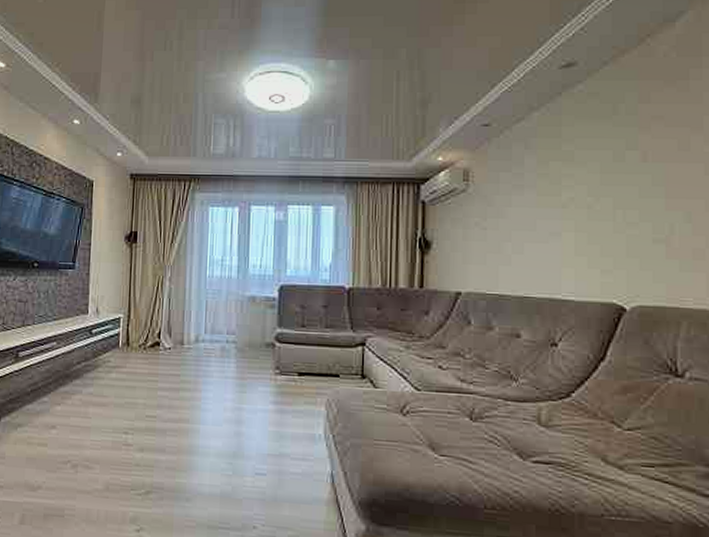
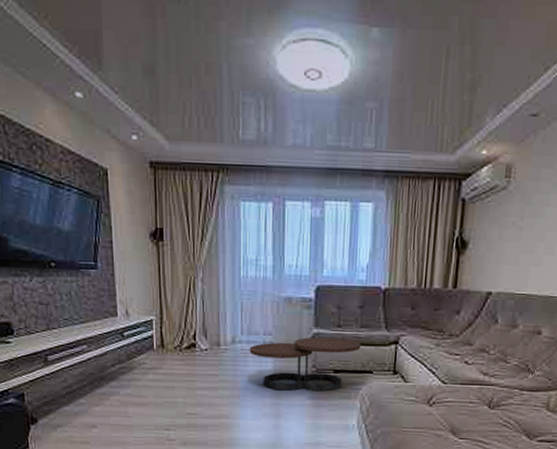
coffee table: none [212,336,326,396] -> present [249,336,361,392]

